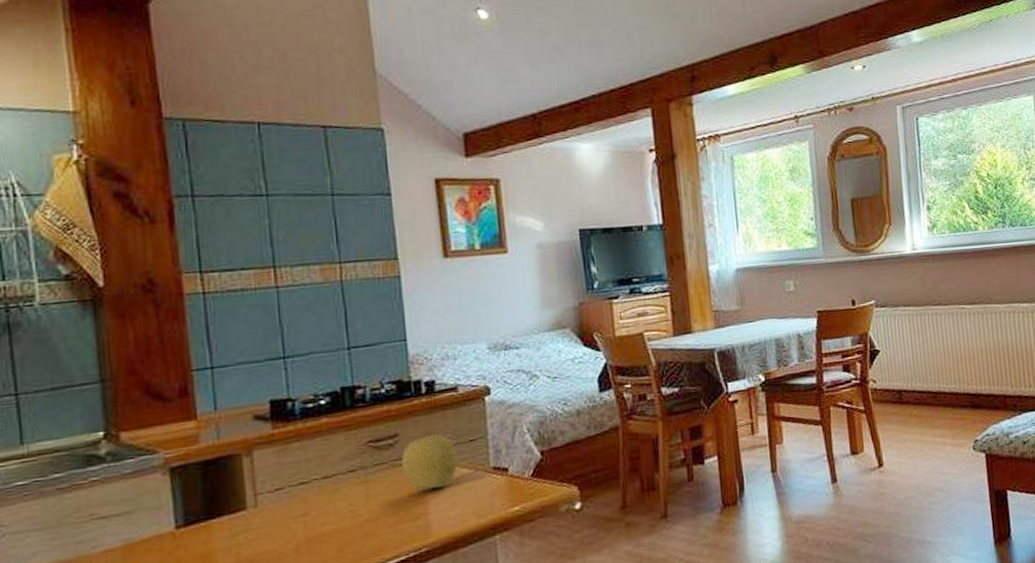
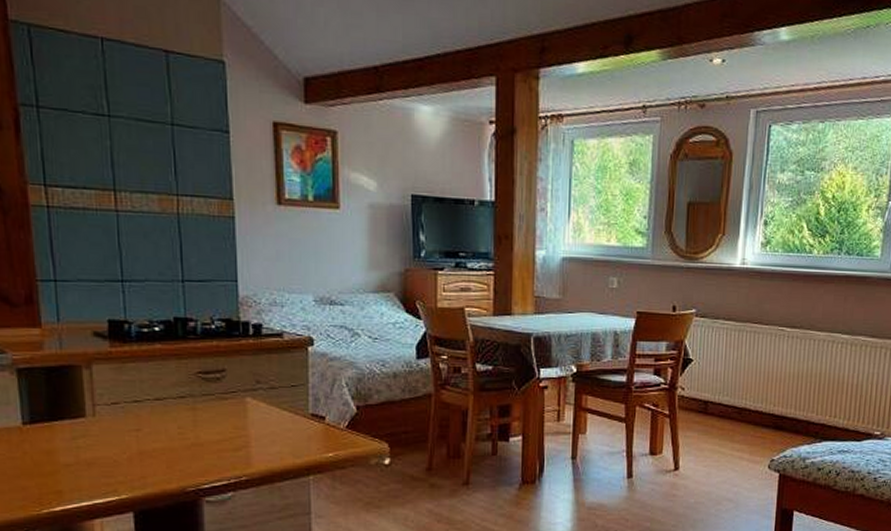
fruit: present [401,433,459,492] -> none [228,374,280,426]

